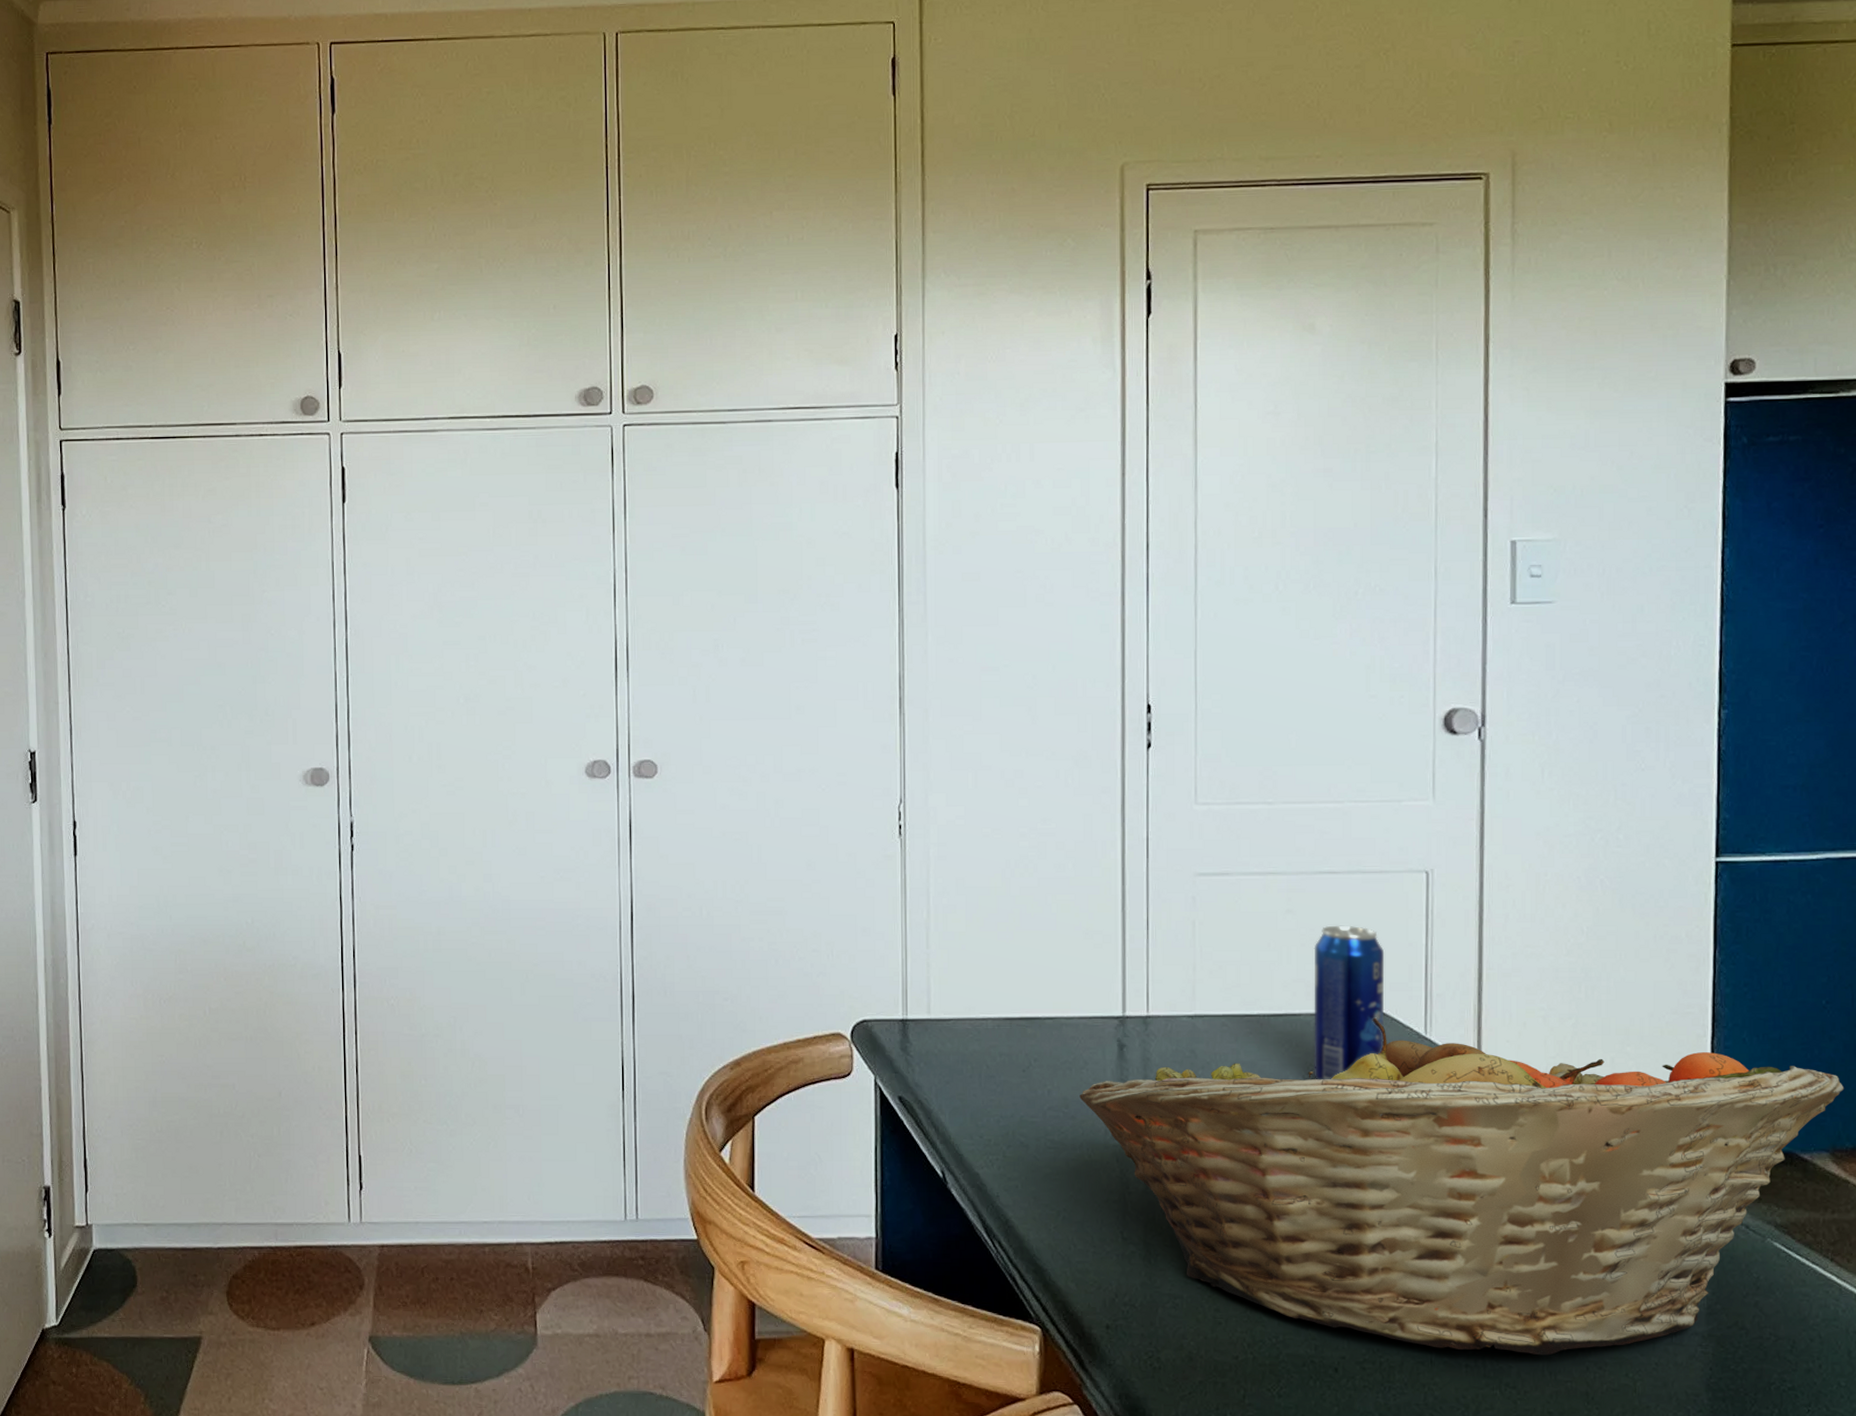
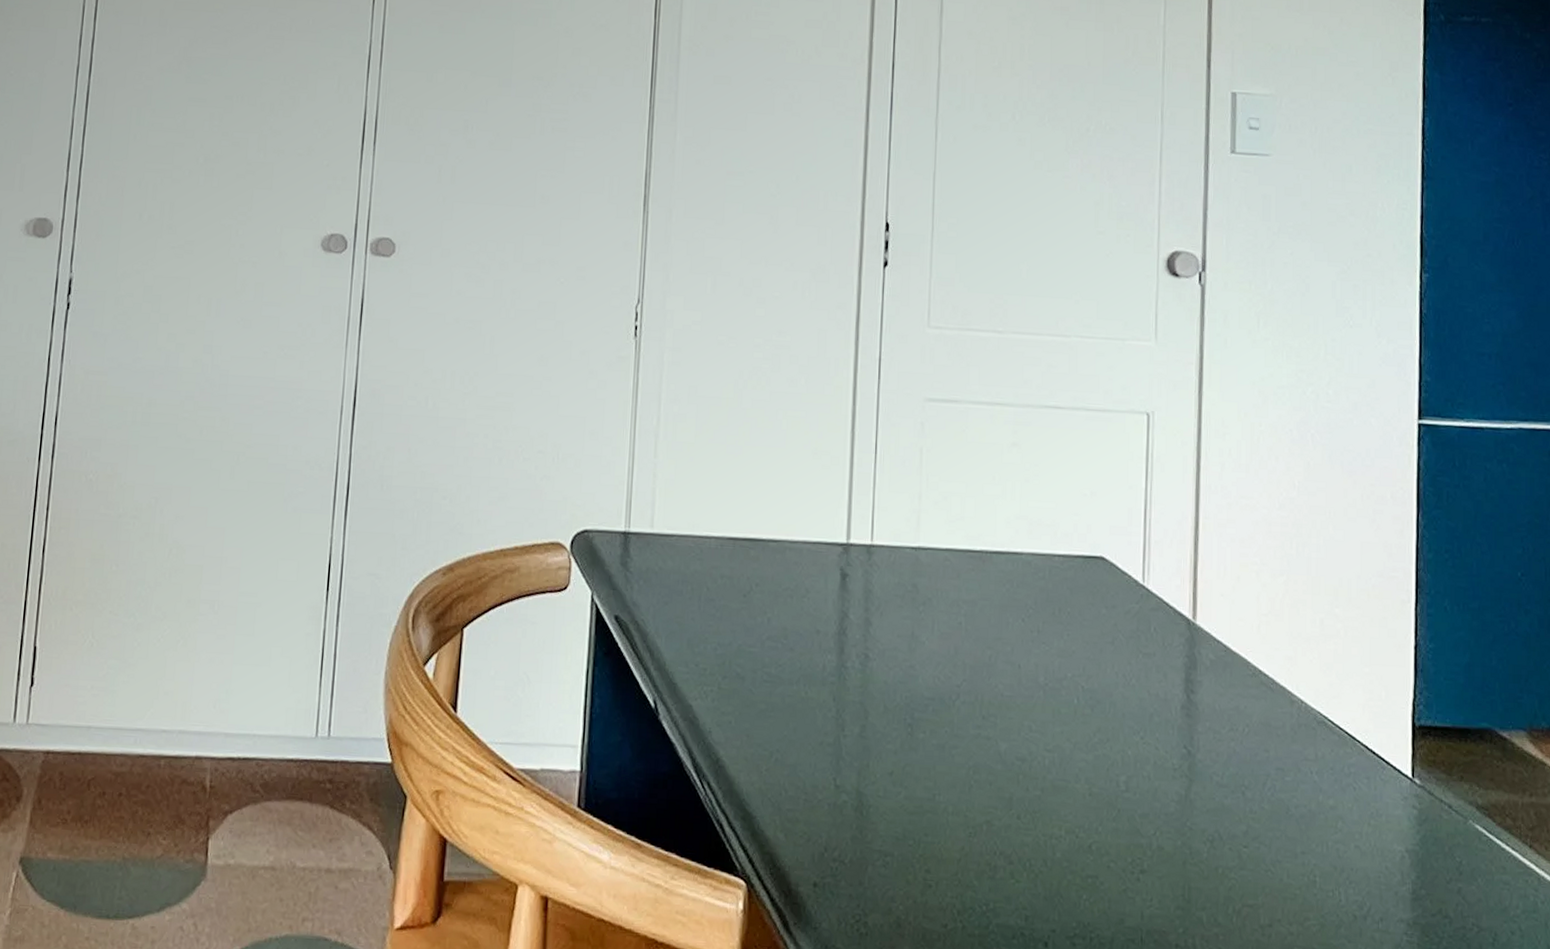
fruit basket: present [1079,1017,1845,1356] -> none [799,561,1540,938]
beverage can: present [1314,925,1385,1080] -> none [1033,462,1106,625]

